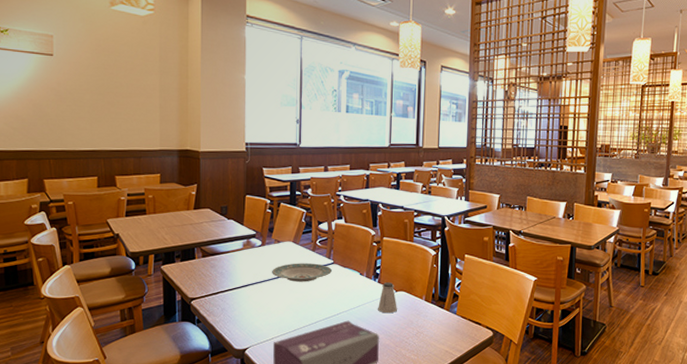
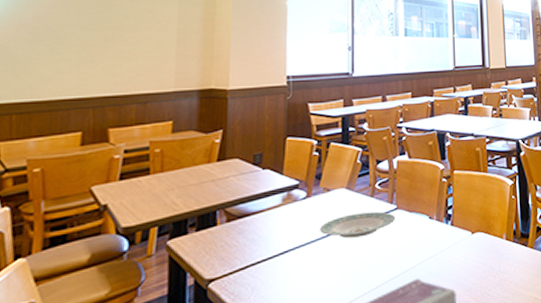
saltshaker: present [378,282,397,314] -> none [452,223,475,263]

